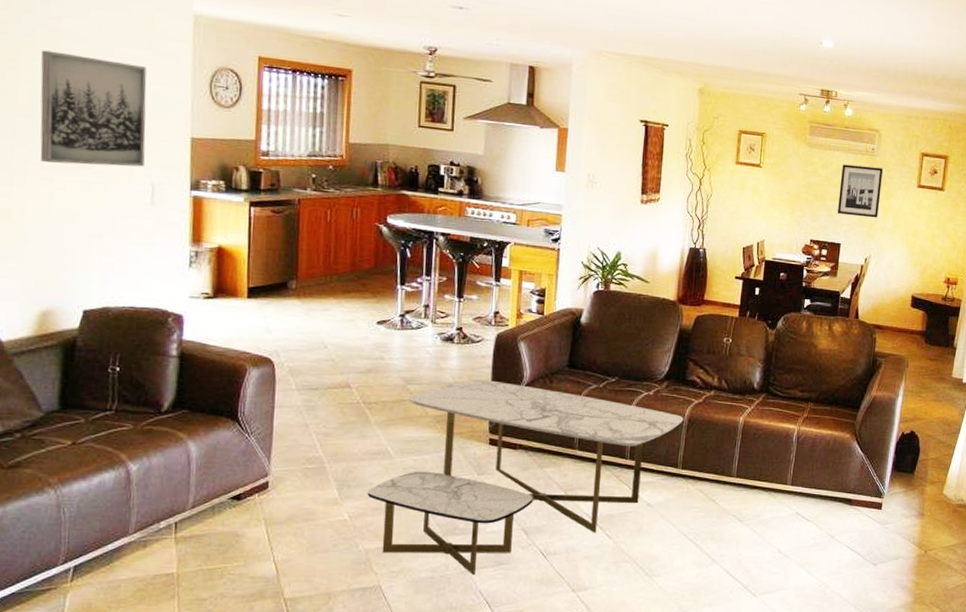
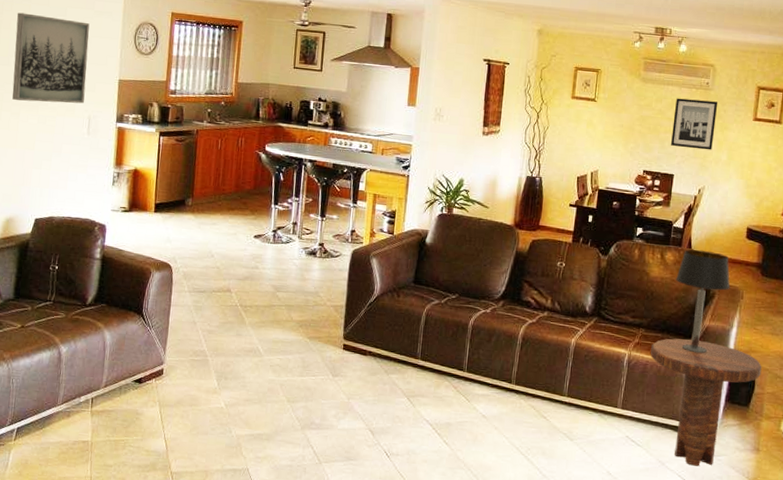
coffee table: present [367,379,684,575] -> none [240,290,518,467]
side table: none [819,410,926,536] -> present [650,338,762,466]
table lamp: none [843,320,896,424] -> present [676,249,731,354]

